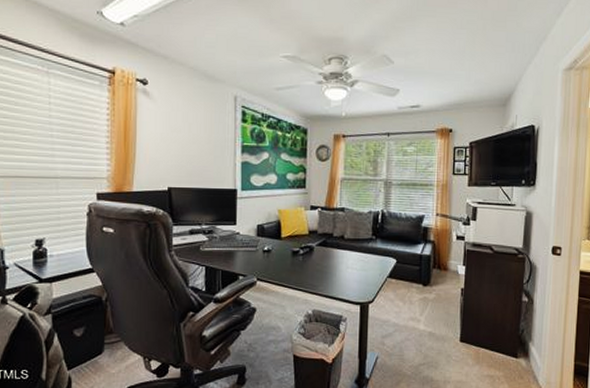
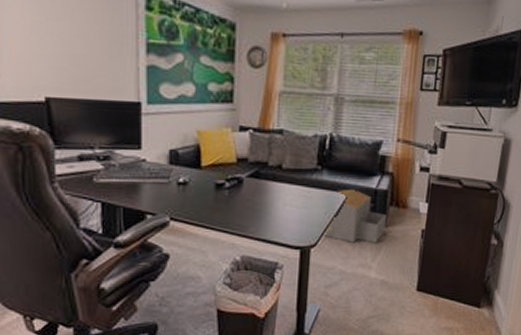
architectural model: none [379,254,431,301] -> present [323,188,387,244]

